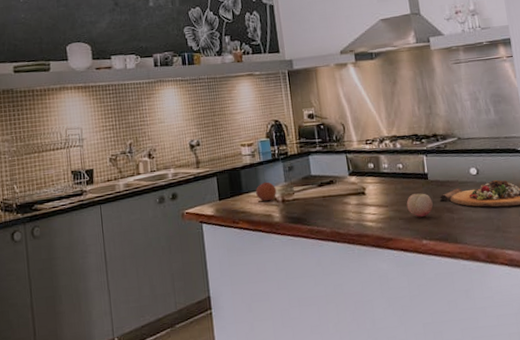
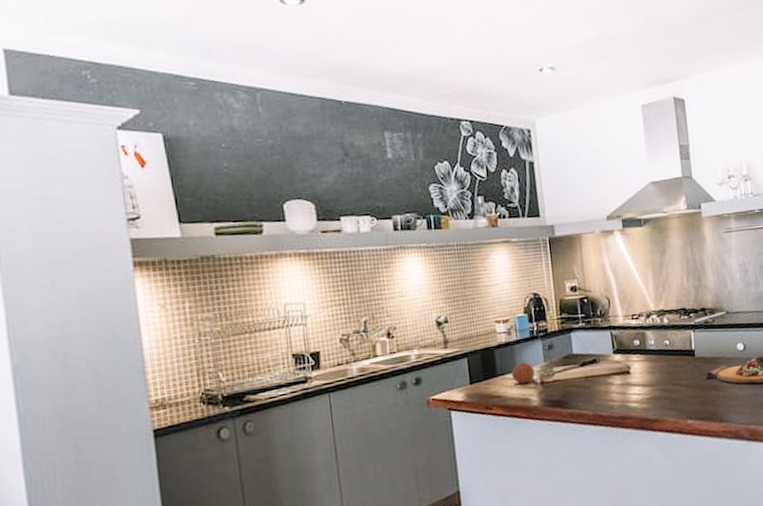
fruit: present [406,193,433,218] -> none [672,370,699,397]

